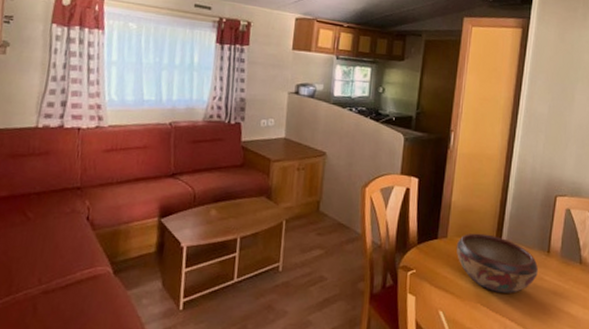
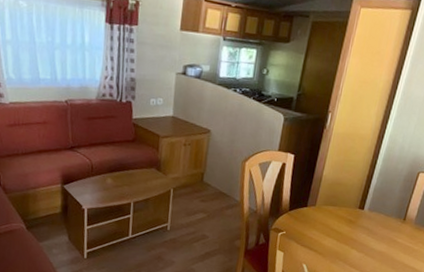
decorative bowl: present [456,233,538,293] -> none [322,202,393,252]

